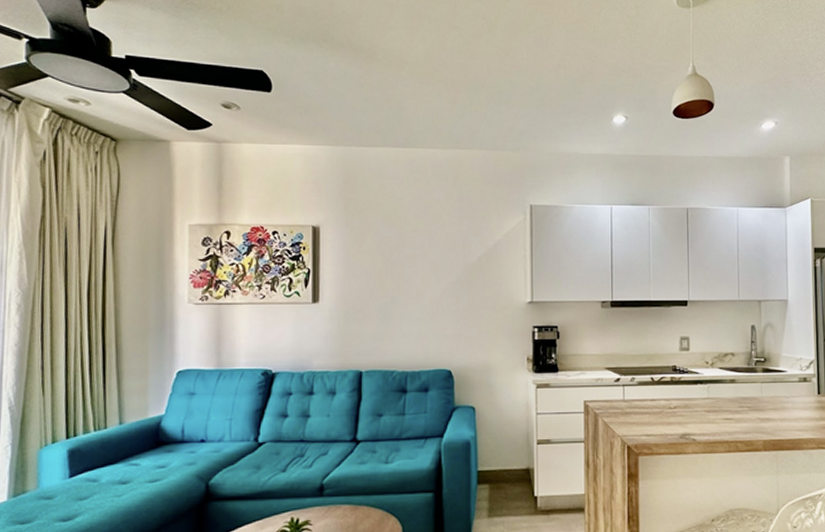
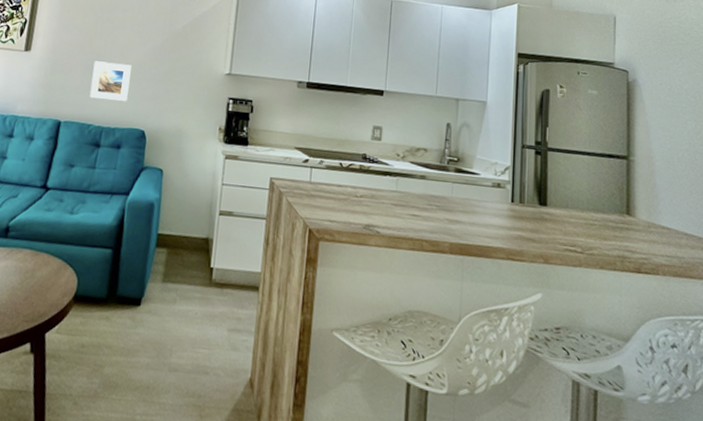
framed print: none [388,304,430,344] -> present [89,61,132,102]

